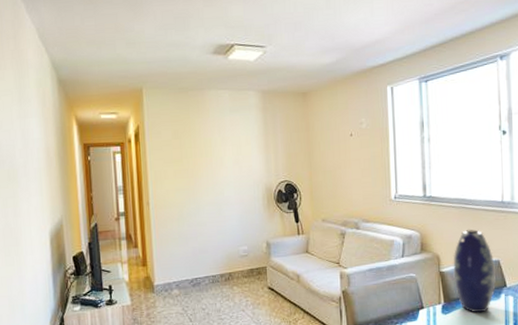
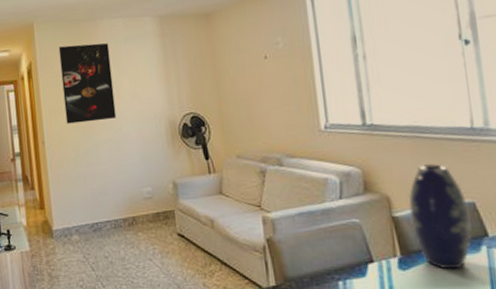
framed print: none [166,112,219,187] -> present [58,43,117,124]

